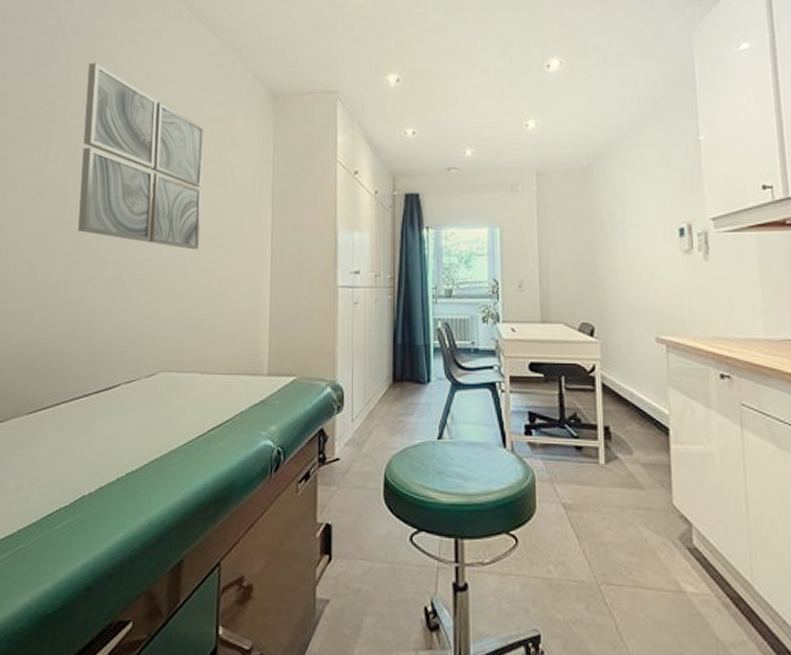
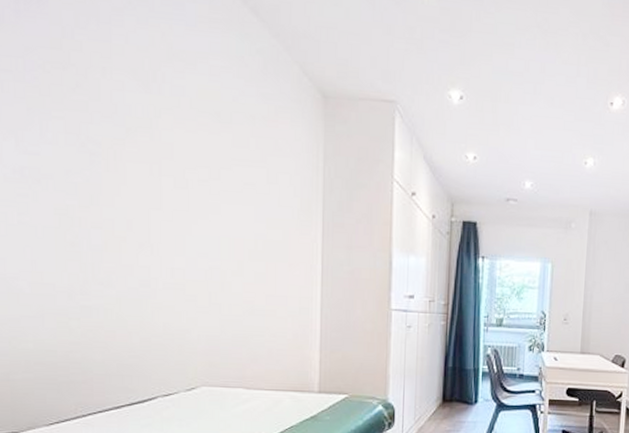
wall art: present [78,63,204,250] -> none [88,23,242,262]

